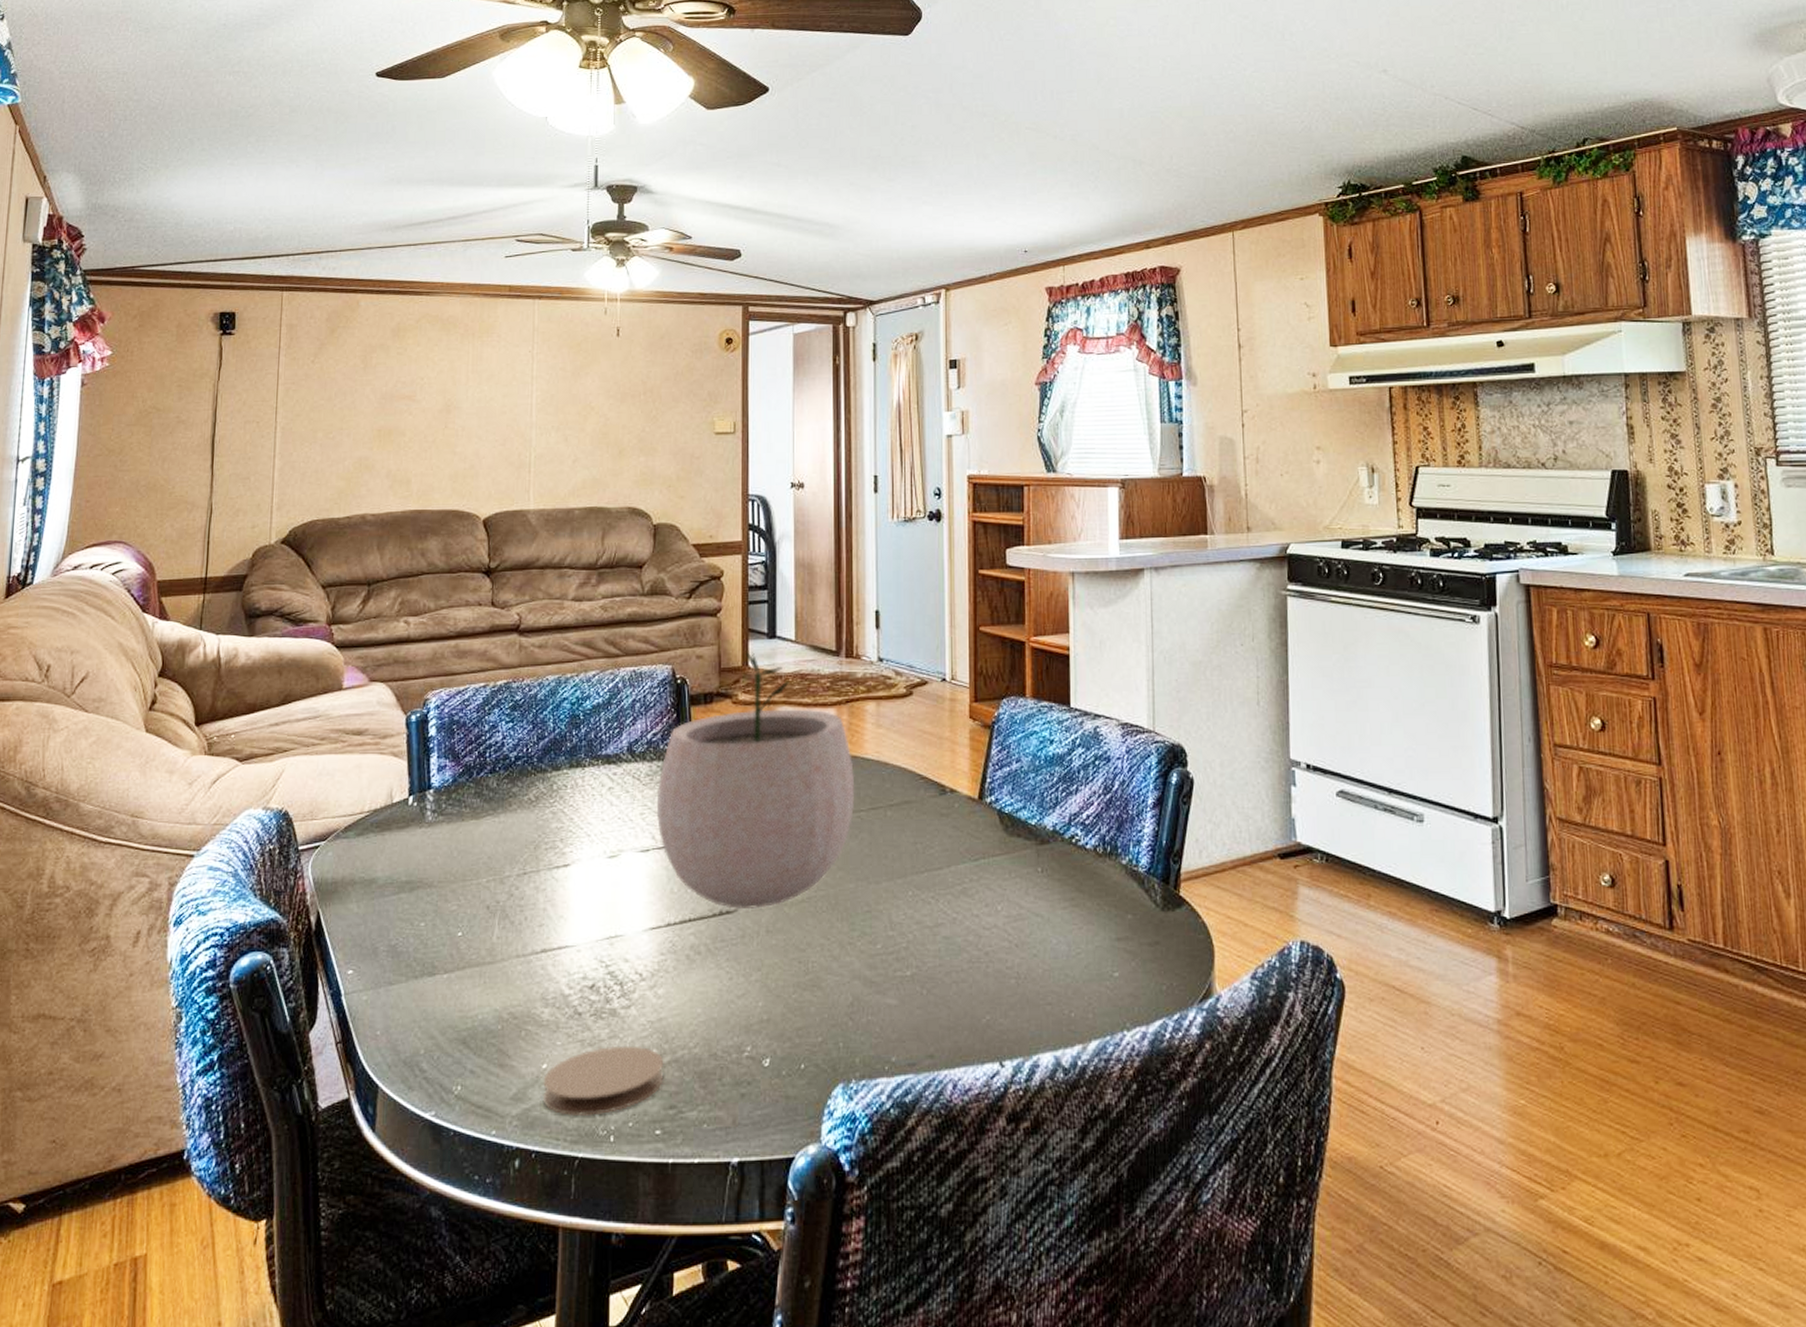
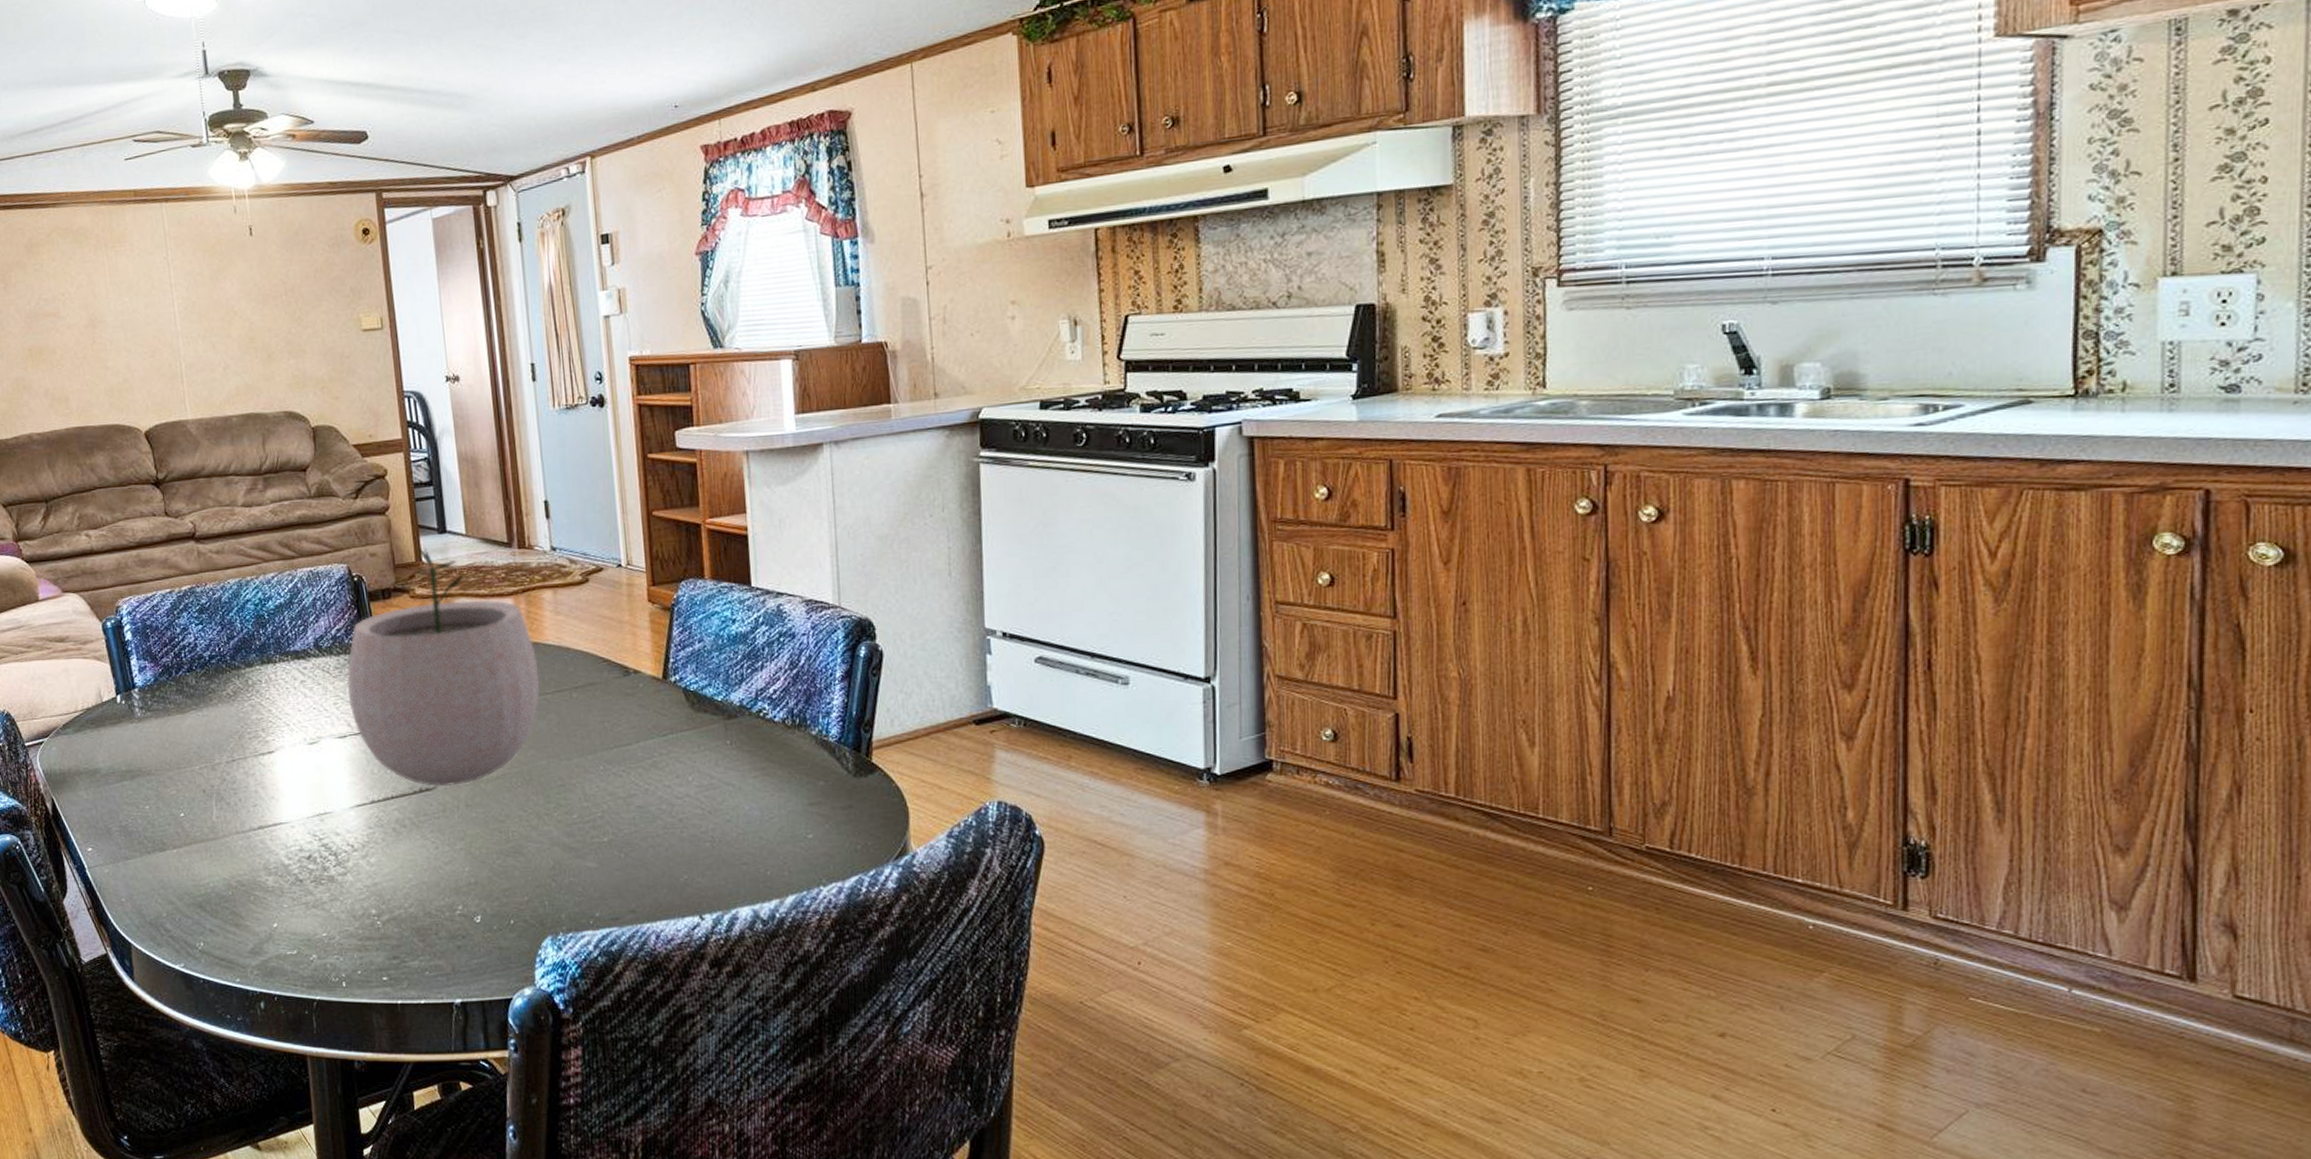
coaster: present [543,1045,664,1116] -> none [275,907,385,966]

